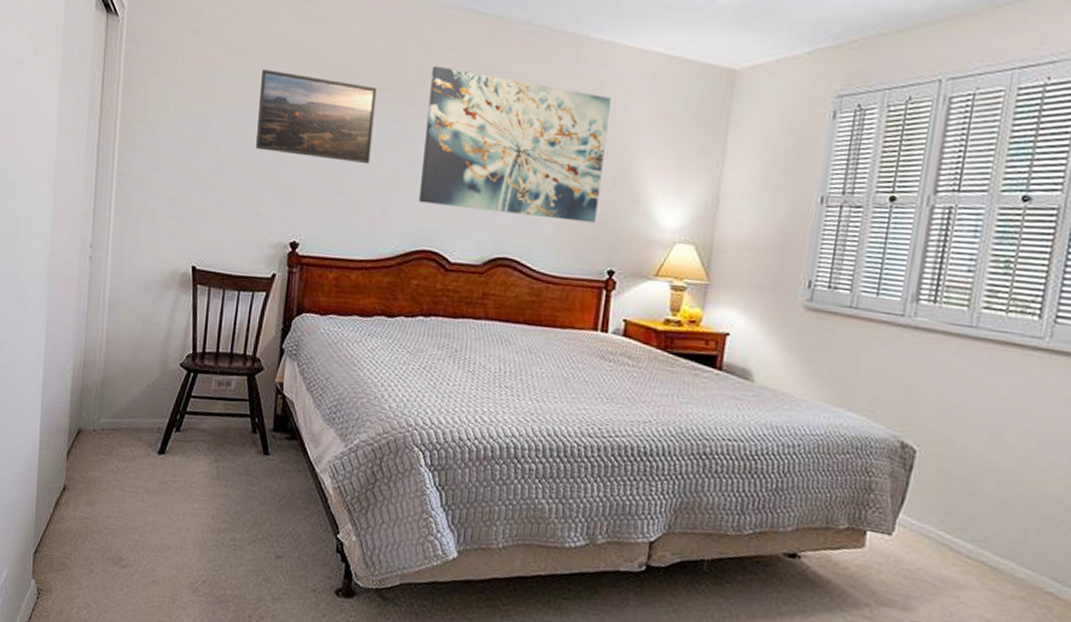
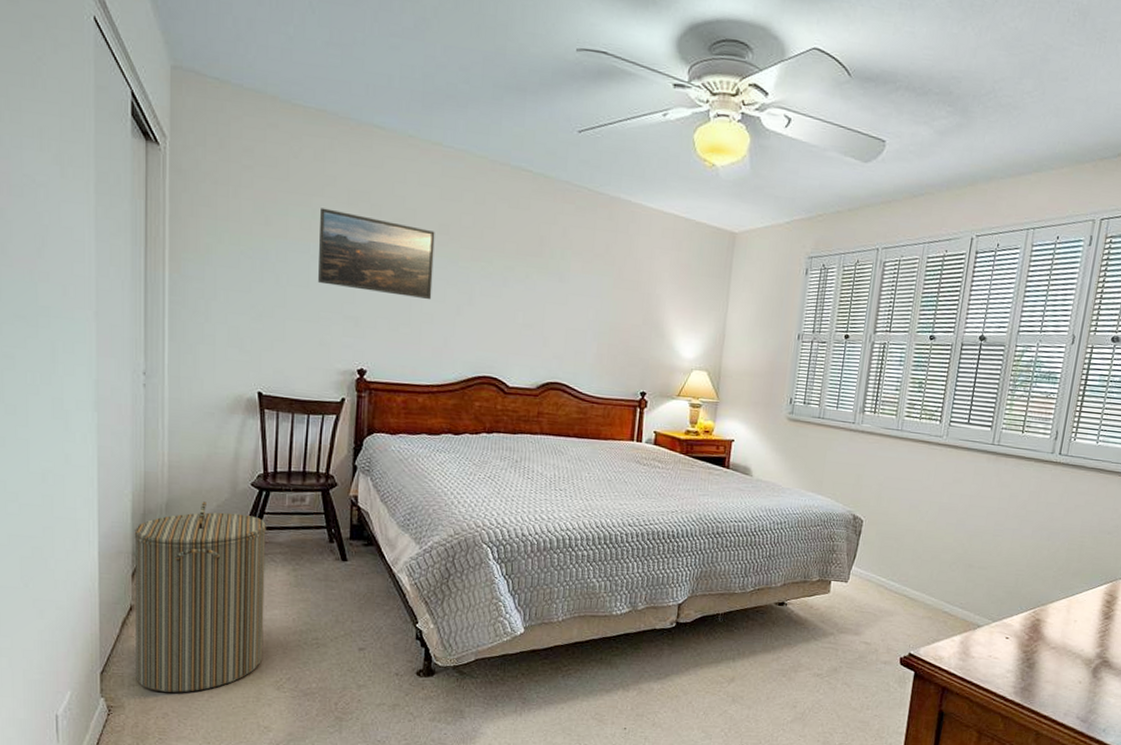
laundry hamper: none [64,380,192,584] -> present [134,501,266,693]
wall art: present [419,66,611,223] -> none [478,214,640,354]

